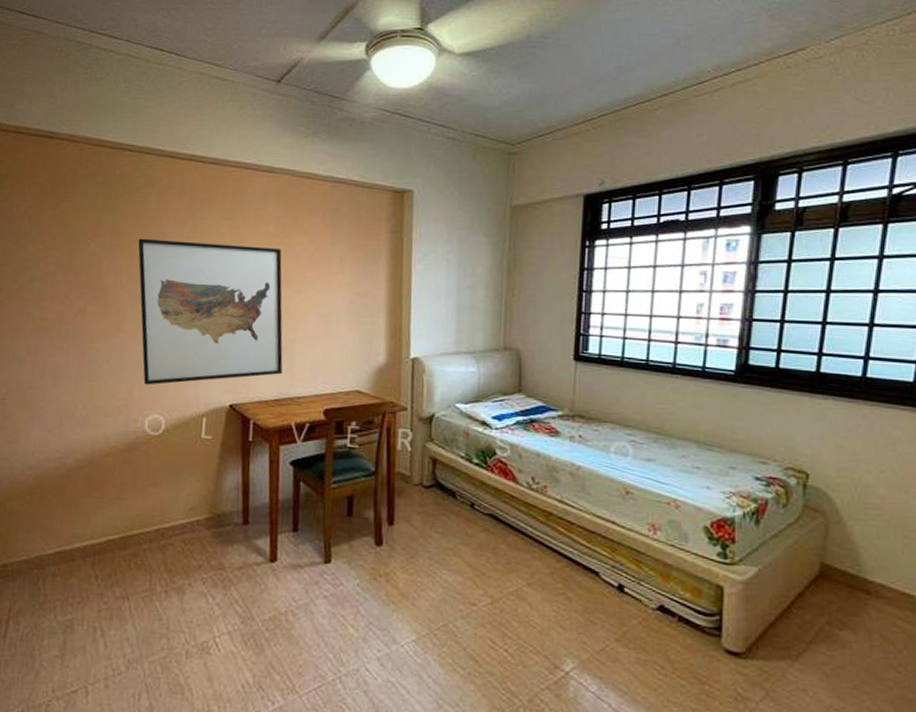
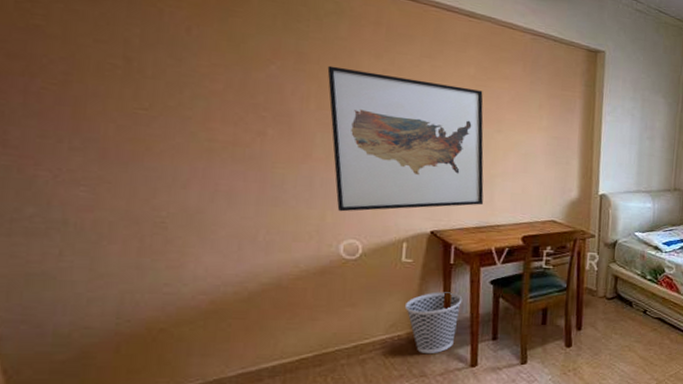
wastebasket: none [203,473,261,543] -> present [404,292,463,353]

